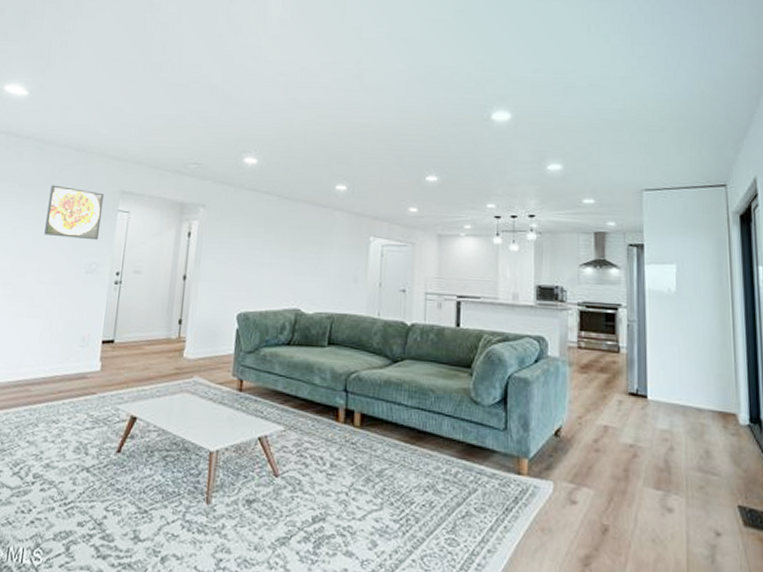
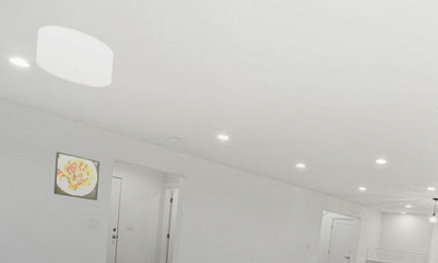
ceiling lamp: none [35,51,126,113] -> present [36,25,114,87]

